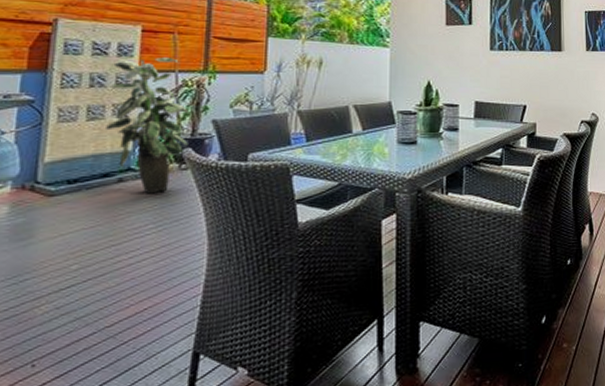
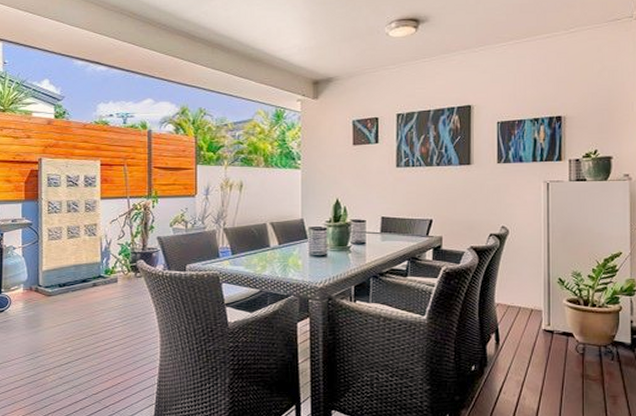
indoor plant: present [106,57,189,194] -> none [81,186,141,296]

